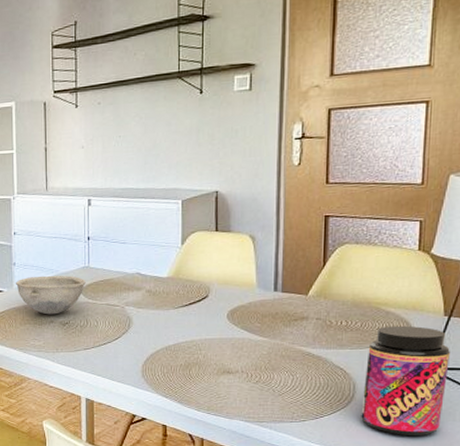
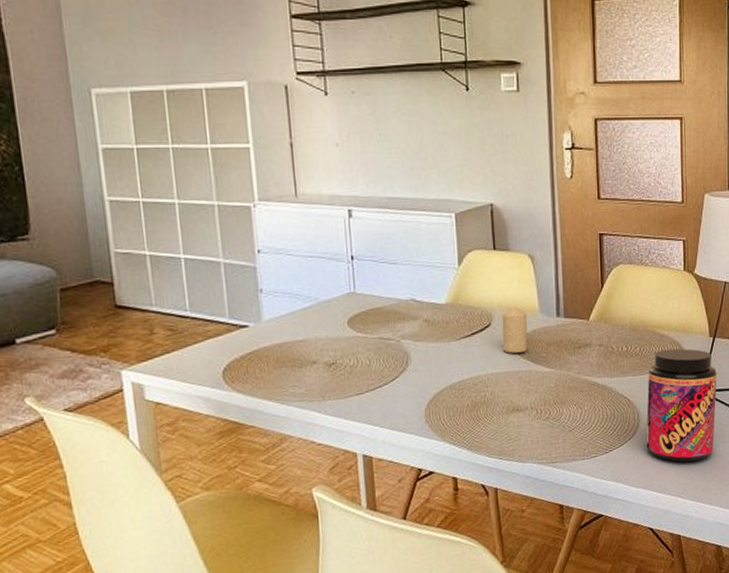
bowl: present [15,275,86,315] -> none [263,303,353,354]
candle: none [218,282,245,322] -> present [501,307,528,354]

